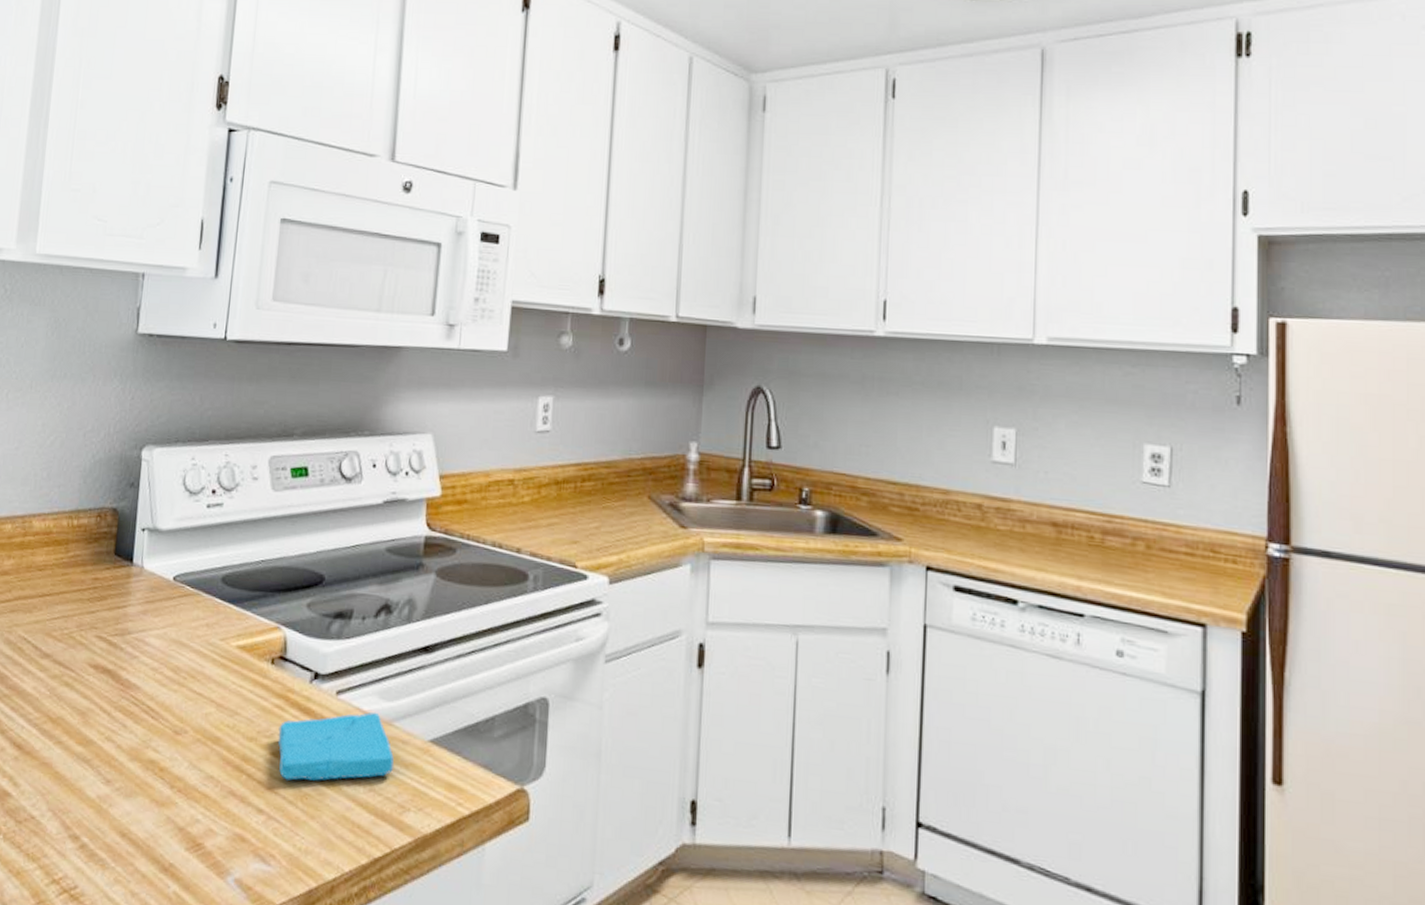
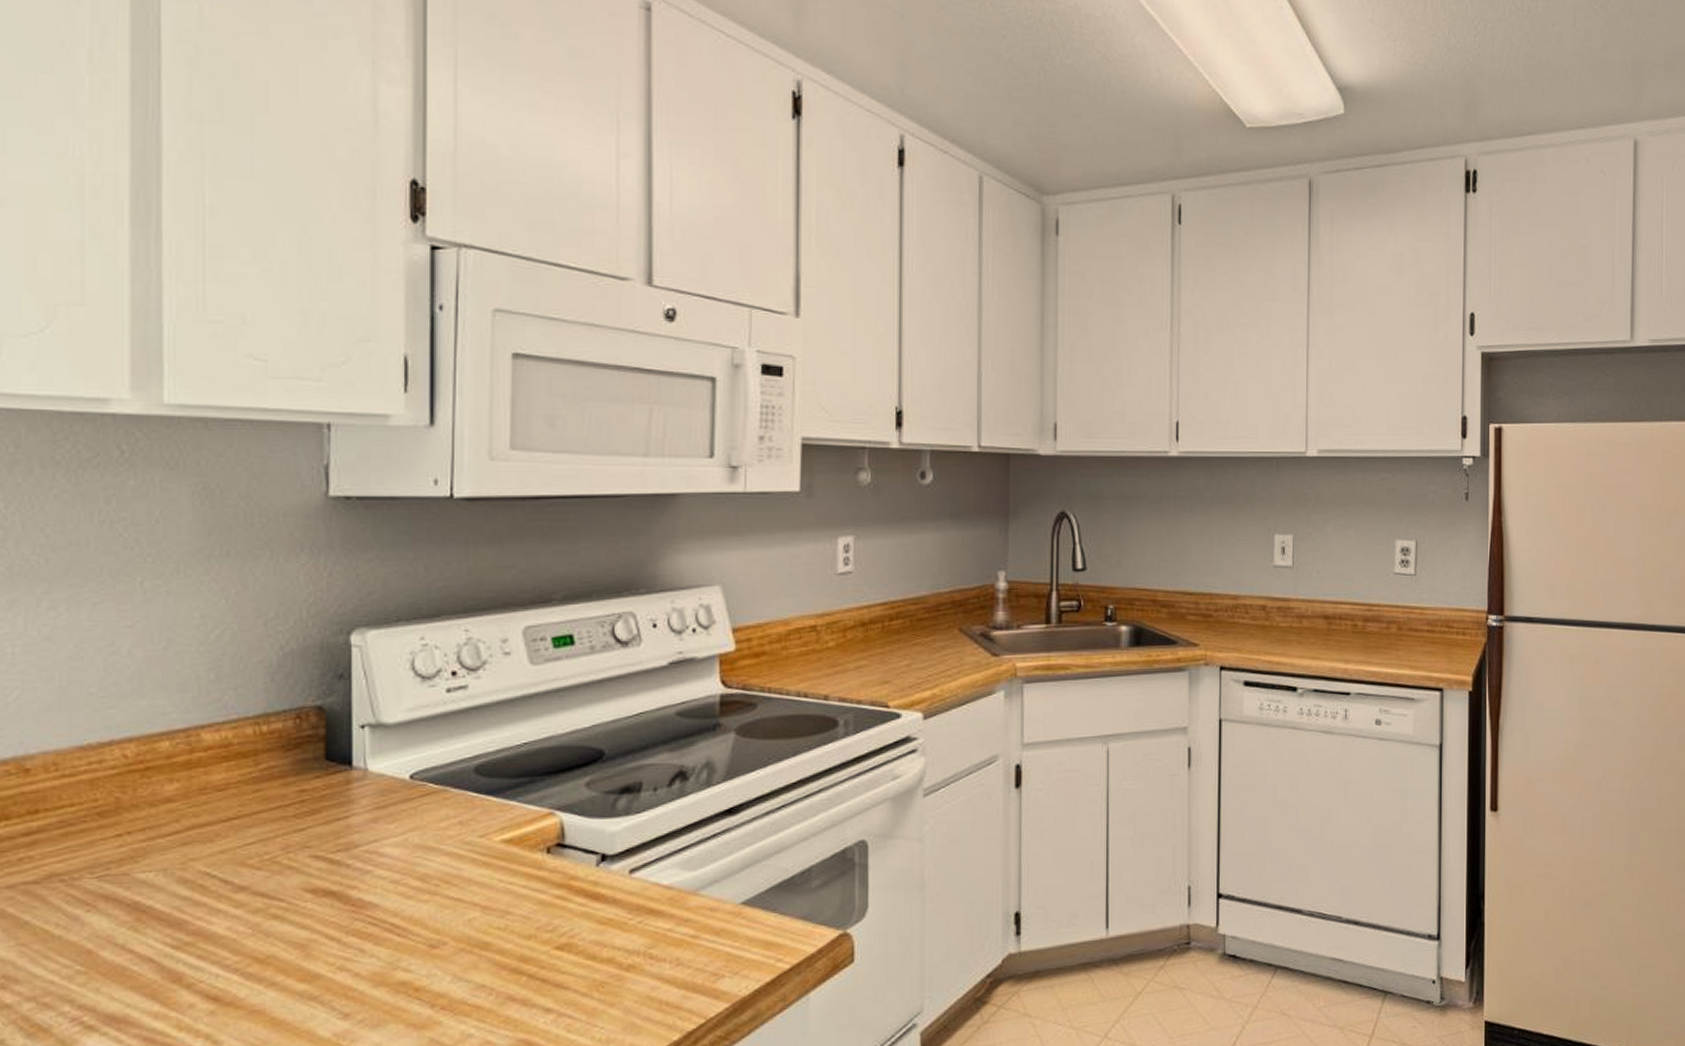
sponge: present [277,712,394,781] -> none [562,884,702,972]

